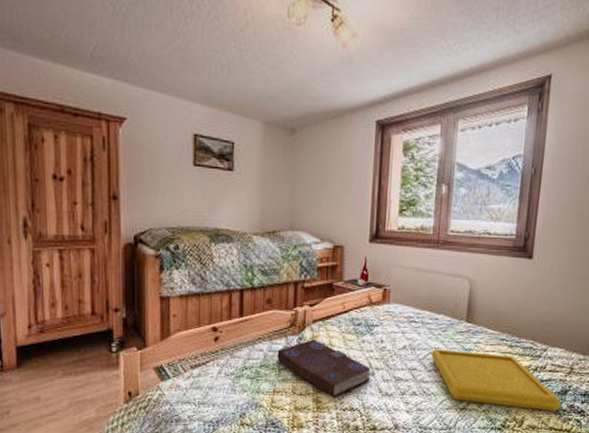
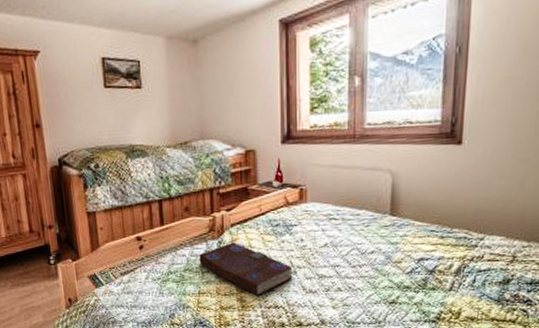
serving tray: present [431,349,562,411] -> none [354,244,504,302]

